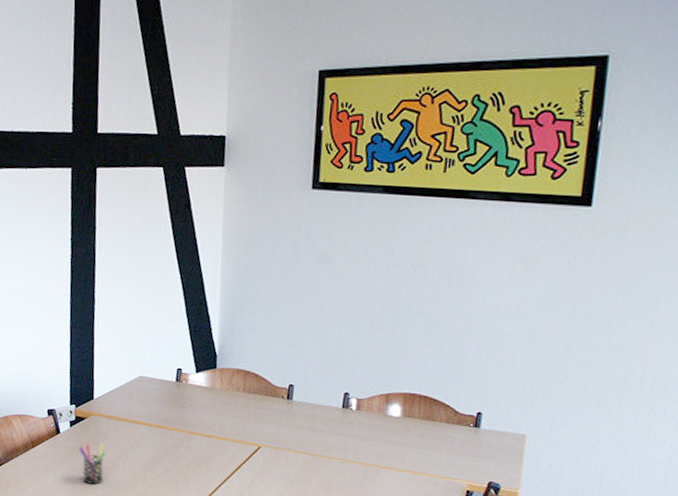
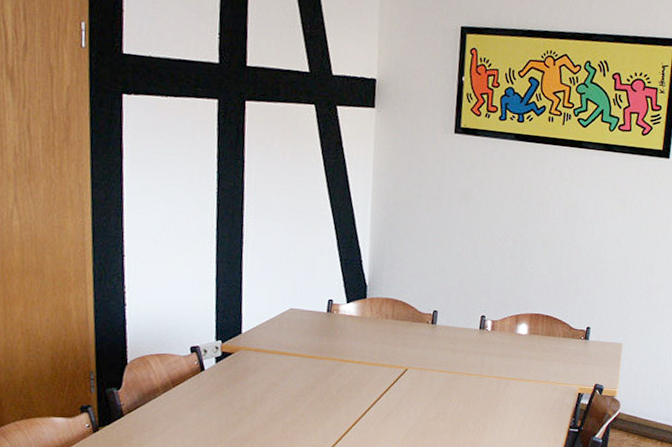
pen holder: present [79,443,106,485] -> none [225,377,255,419]

